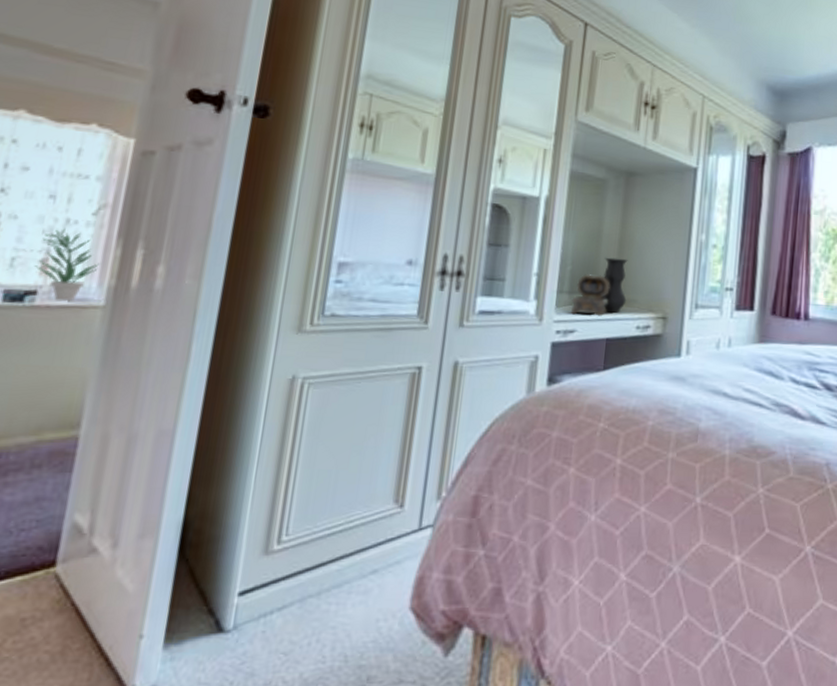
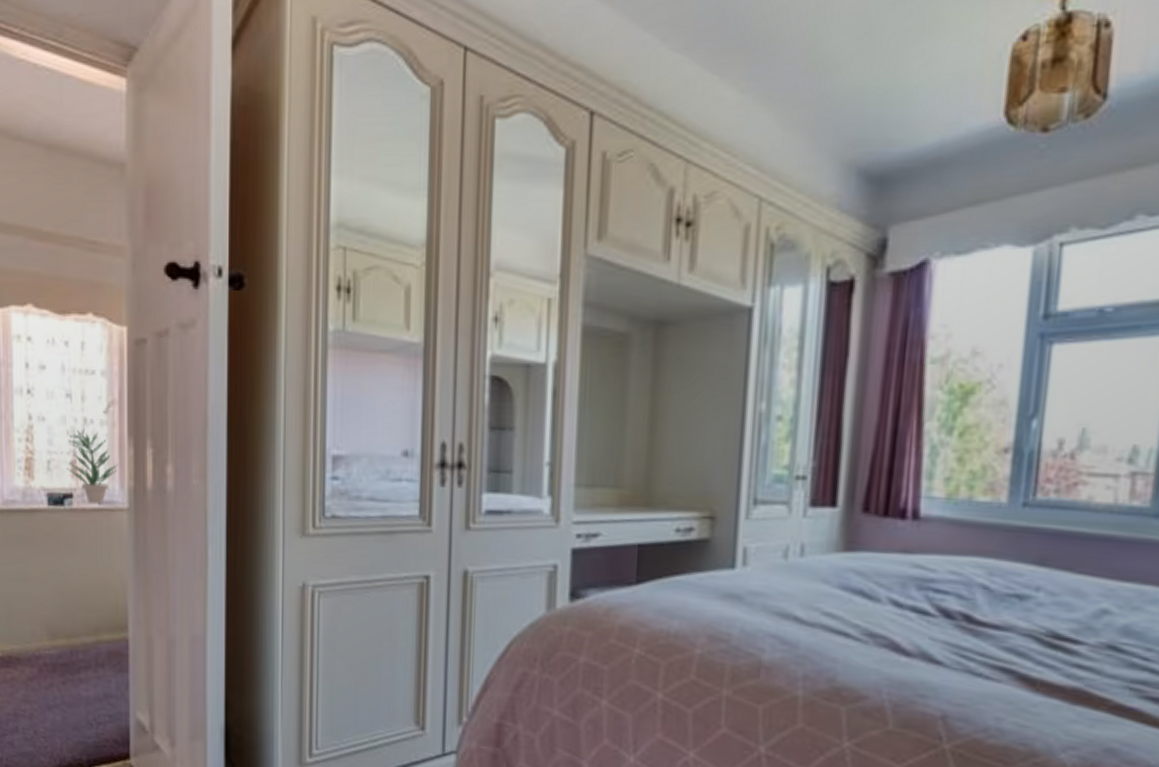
jewelry box: present [570,273,611,317] -> none [592,460,640,517]
vase: present [600,257,628,313] -> none [628,439,662,512]

